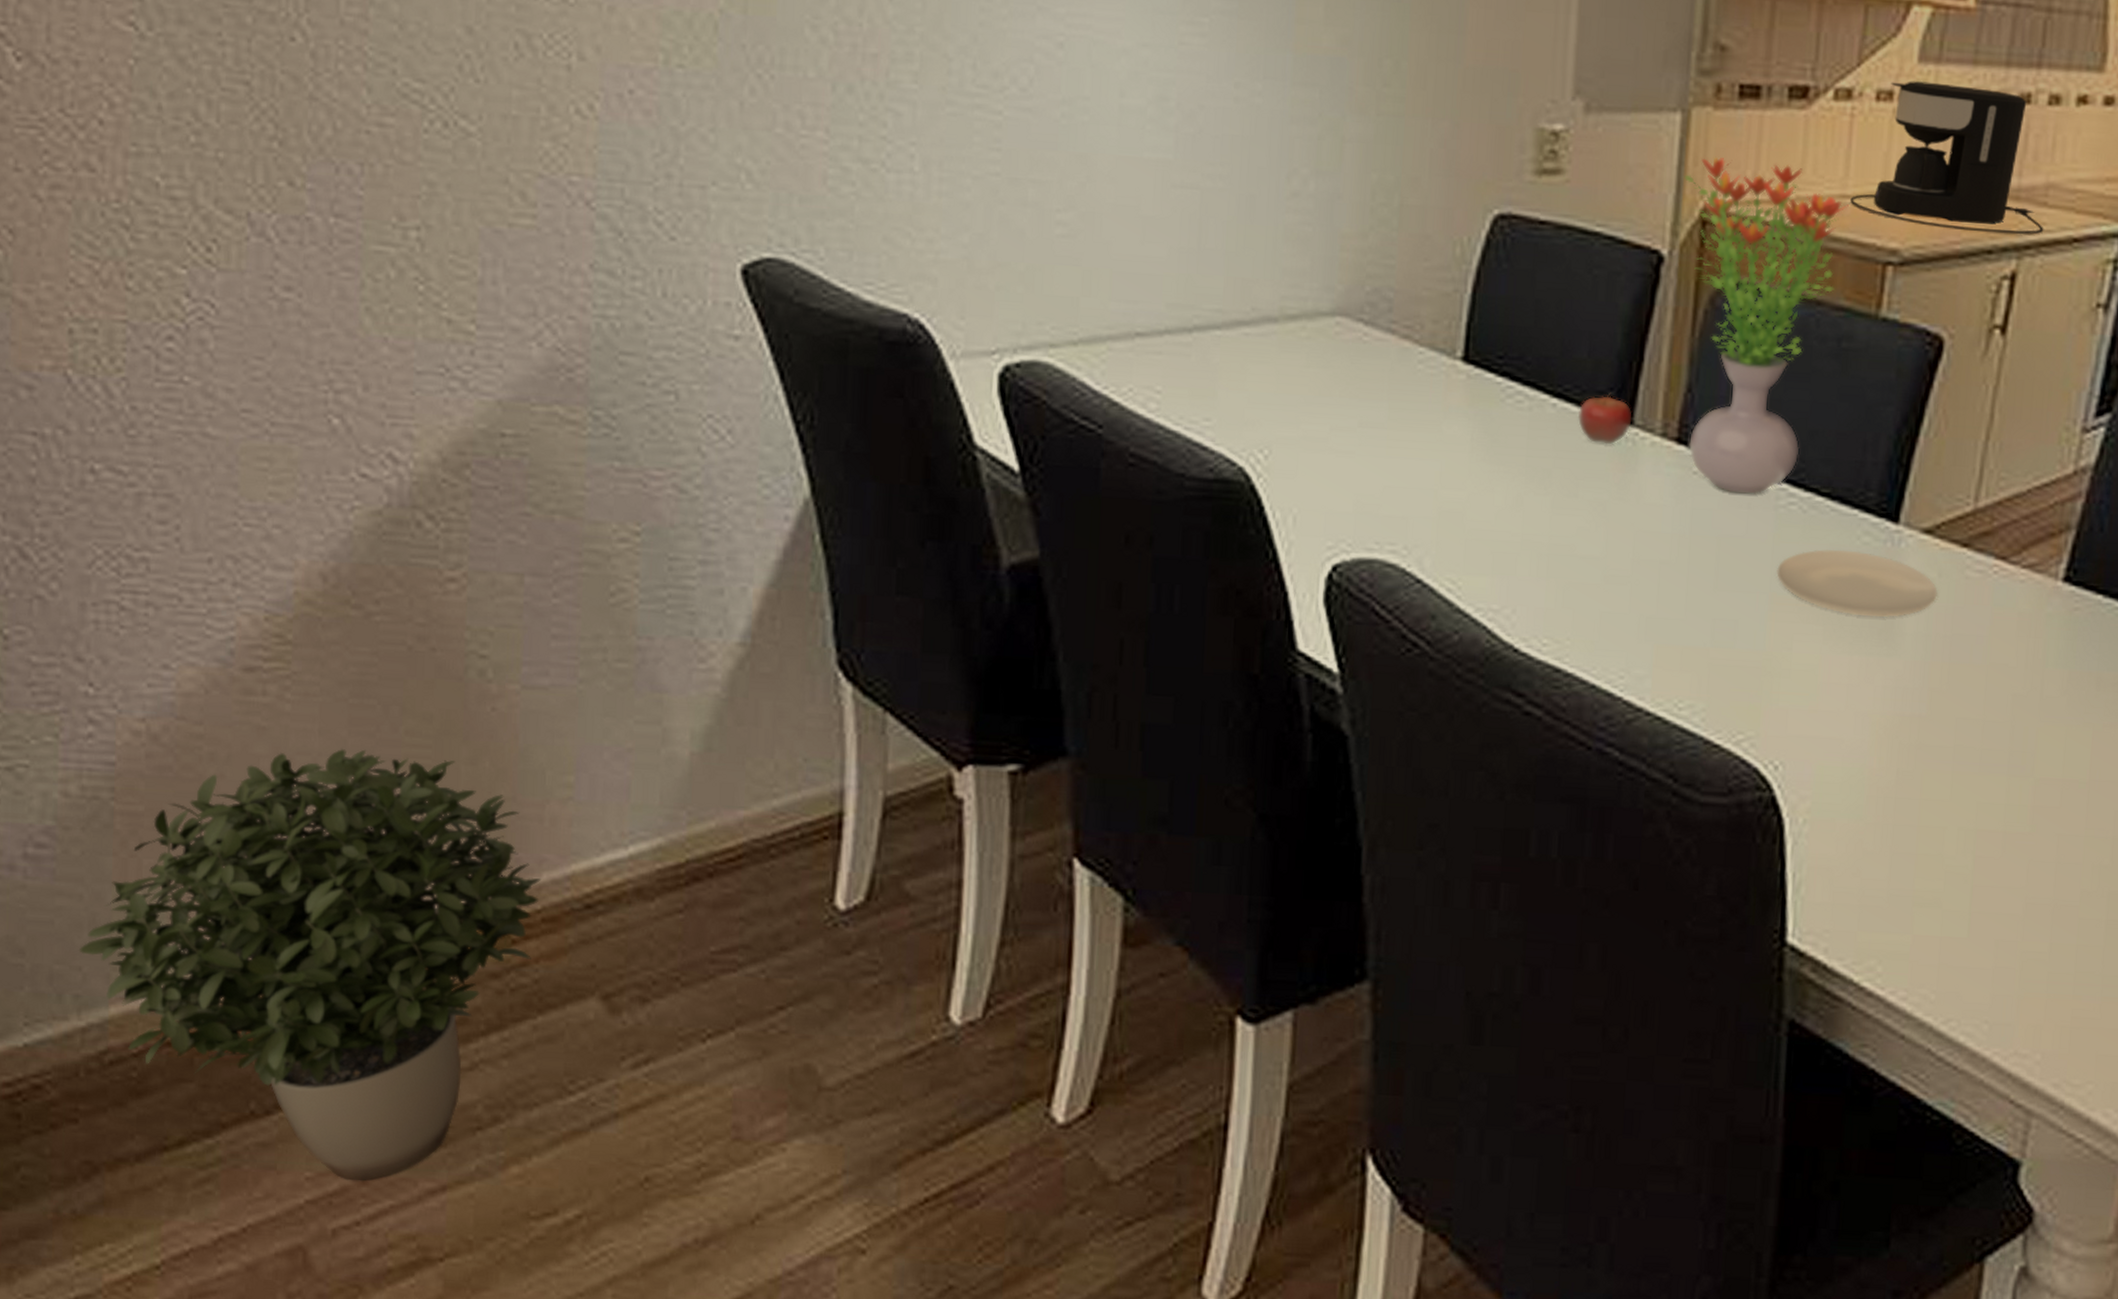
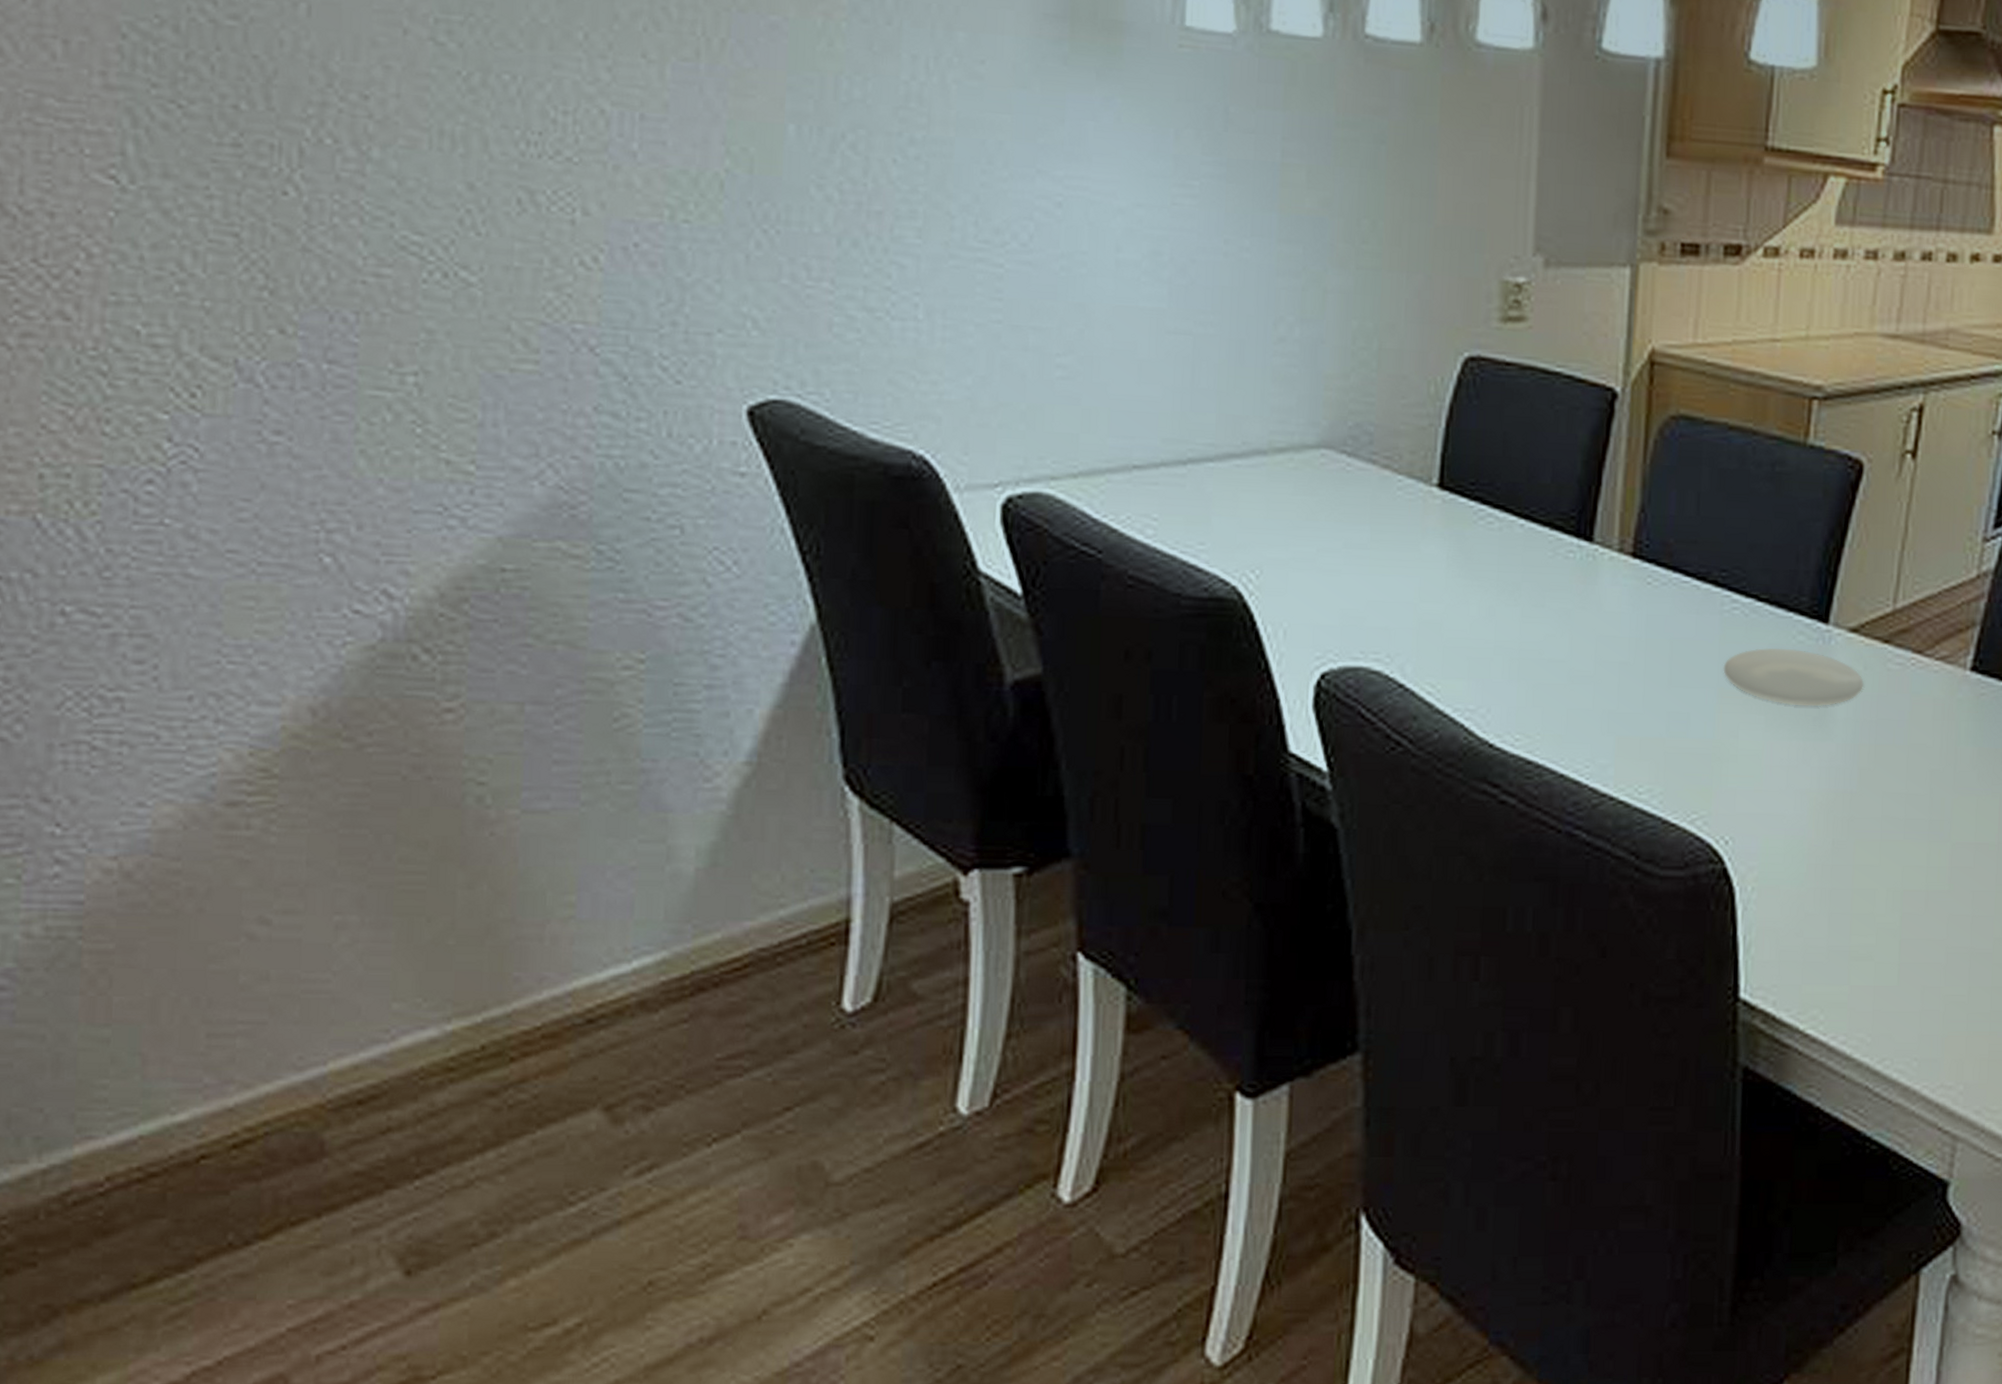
potted plant: present [78,748,542,1181] -> none [40,878,542,1306]
fruit: present [1578,392,1631,445] -> none [1544,513,1591,560]
flower arrangement: present [1684,156,1849,494] -> none [1634,305,1778,601]
coffee maker: present [1850,81,2044,235] -> none [1780,241,1946,373]

